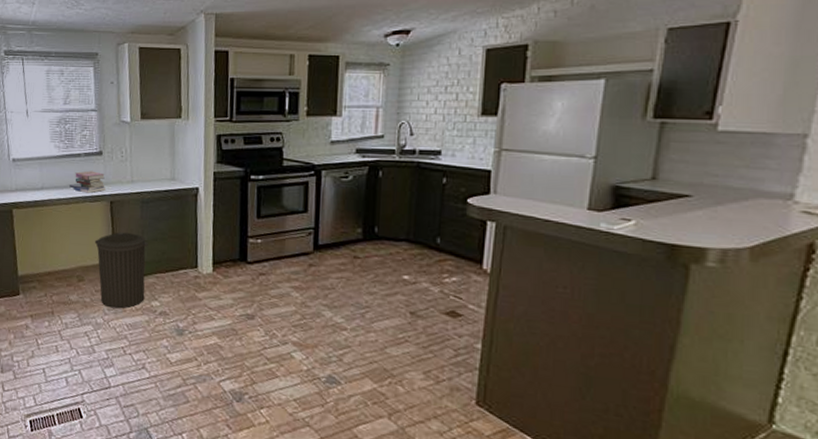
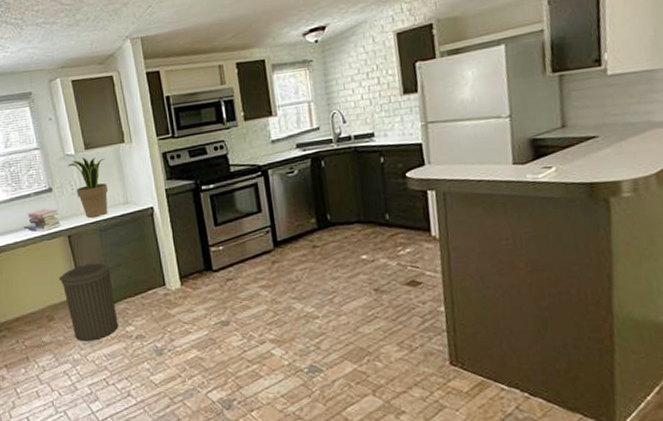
potted plant: none [121,127,158,188] -> present [67,157,109,218]

